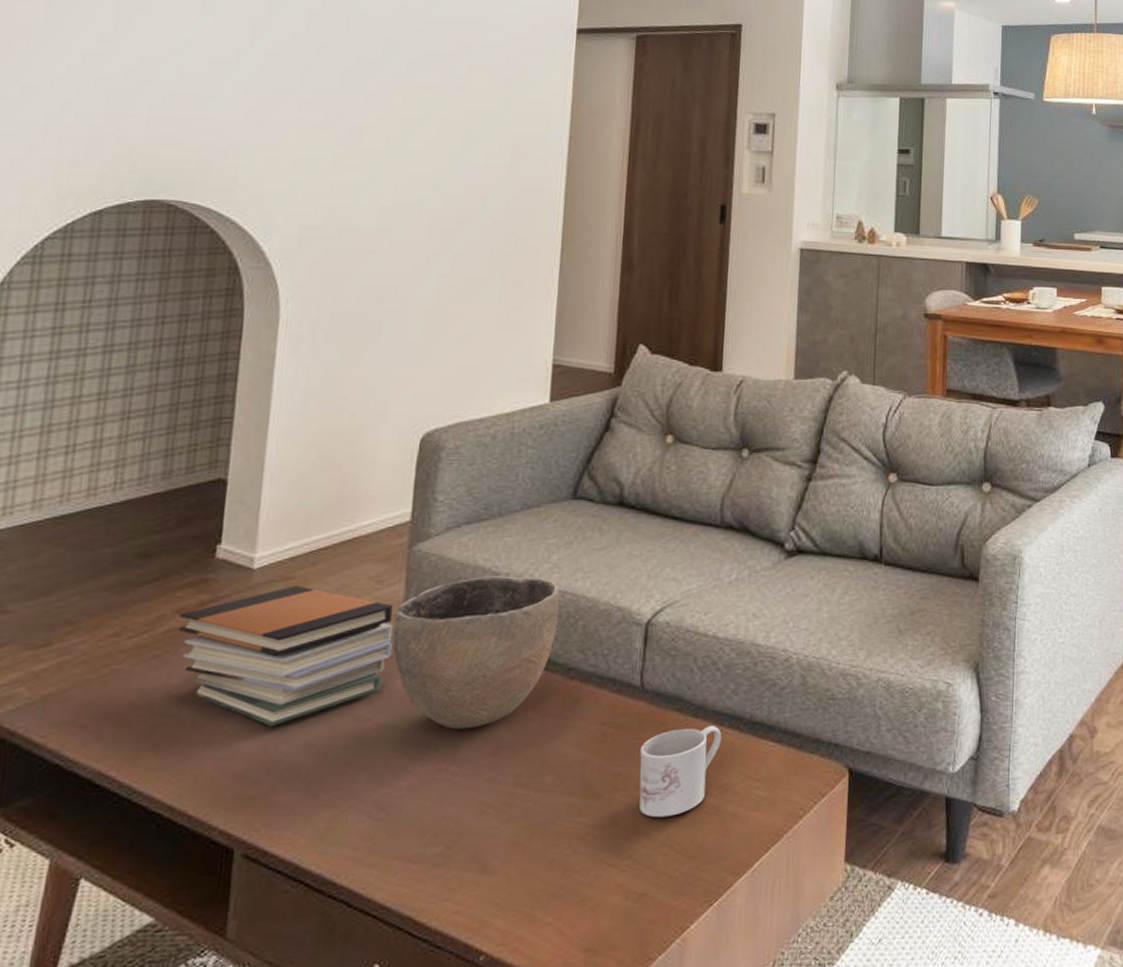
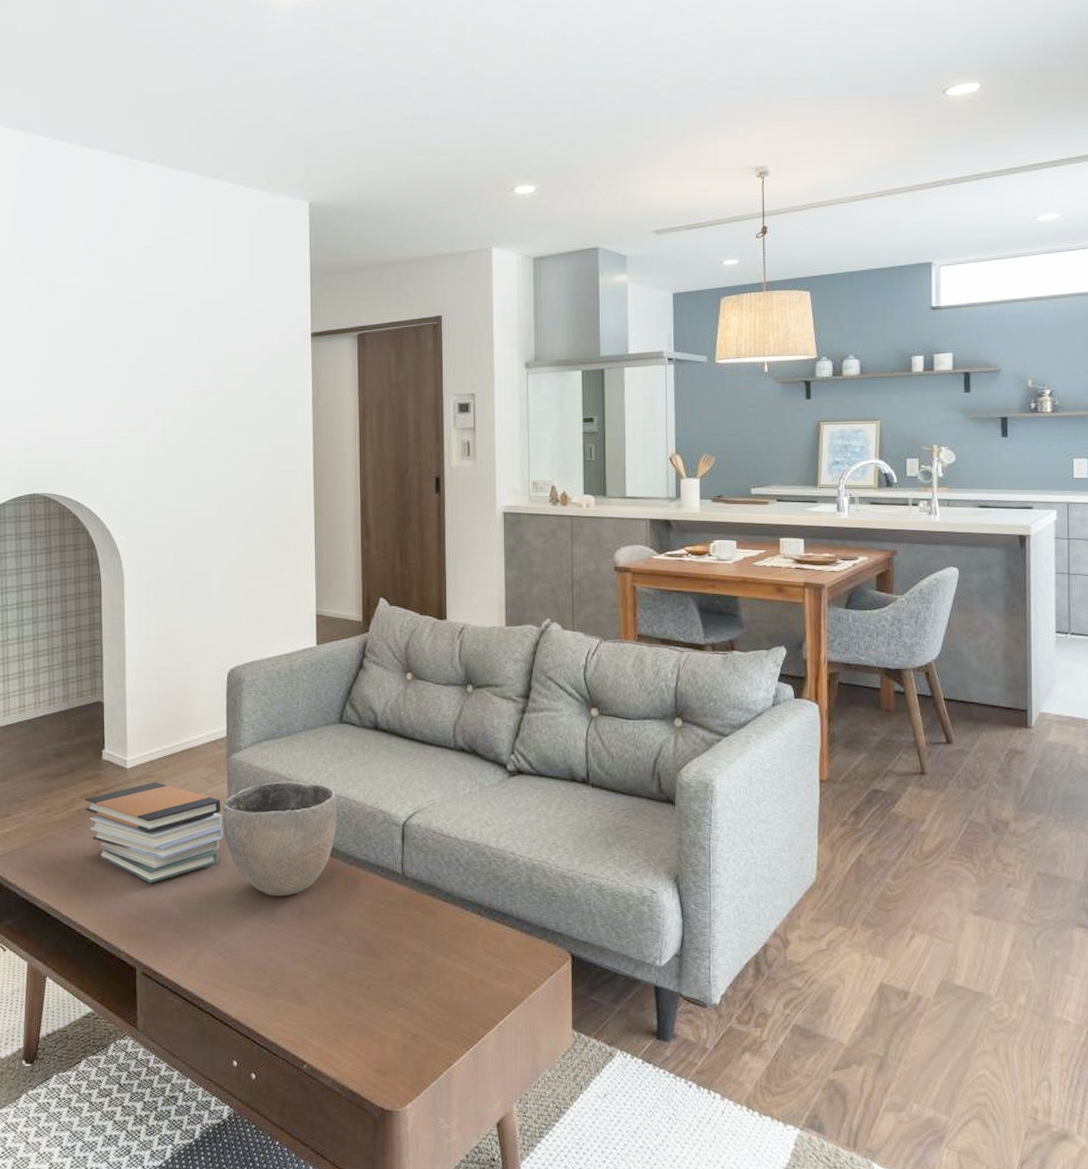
mug: present [639,726,722,818] -> none [406,909,467,978]

